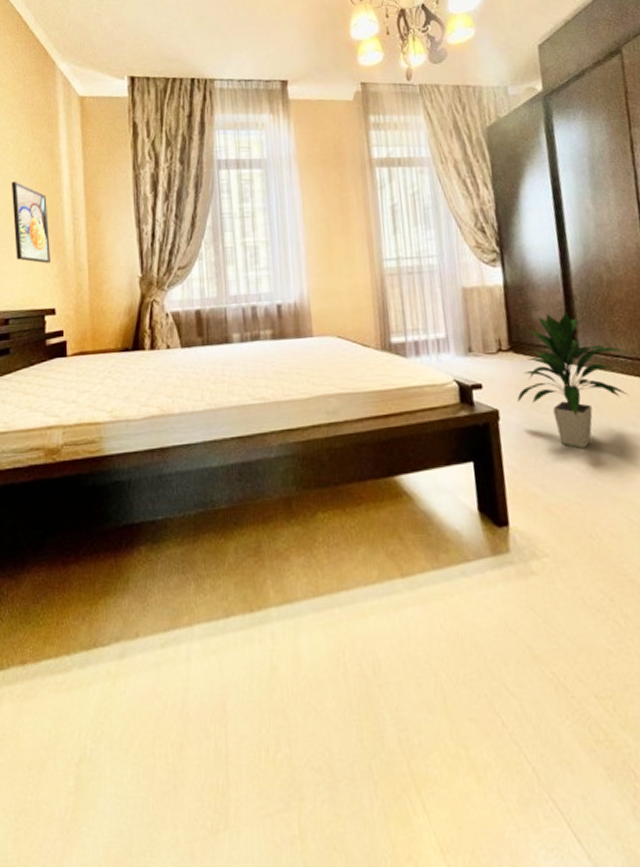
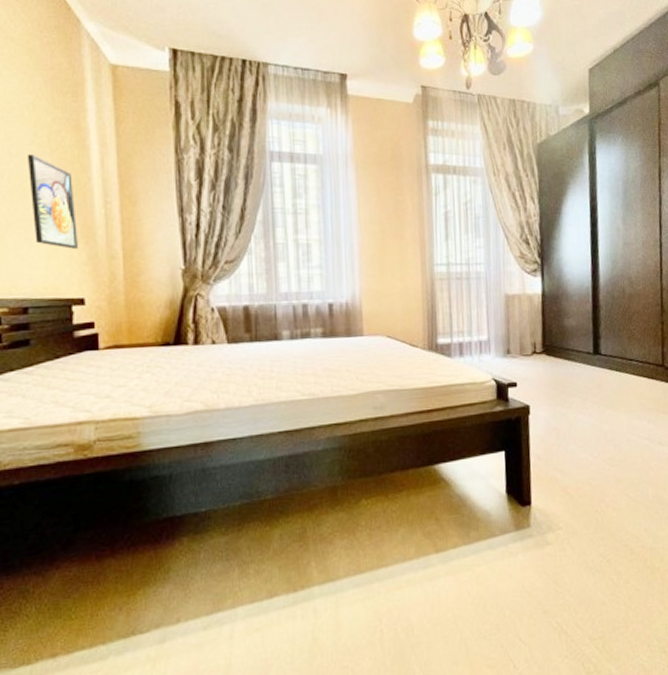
indoor plant: present [517,311,629,448] -> none [546,319,638,438]

